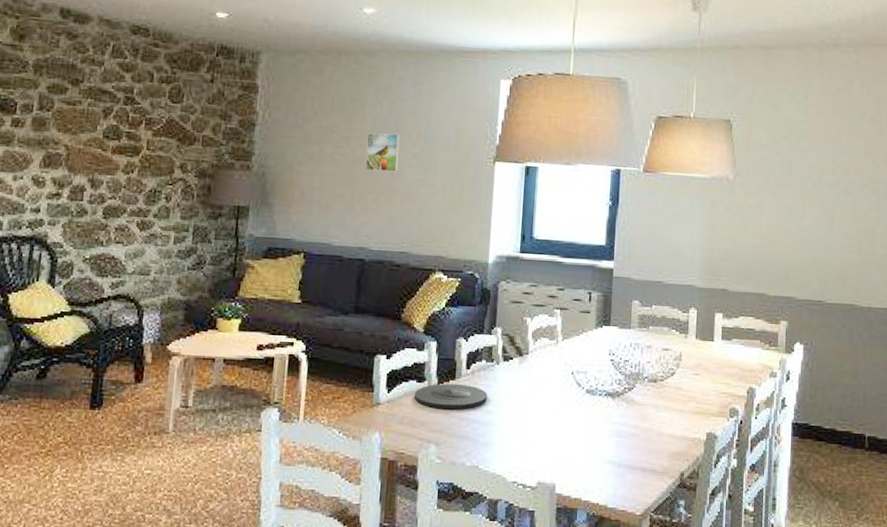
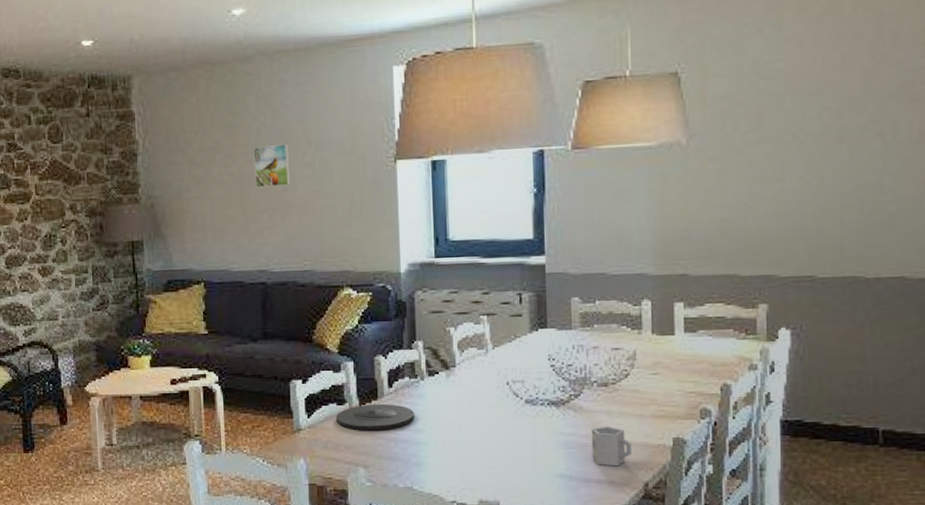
cup: none [638,418,672,456] -> present [591,425,631,467]

